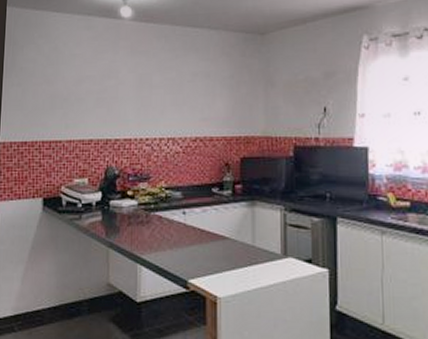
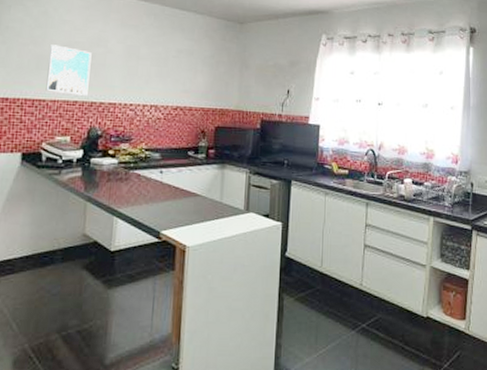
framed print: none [61,81,103,133] -> present [45,44,92,96]

